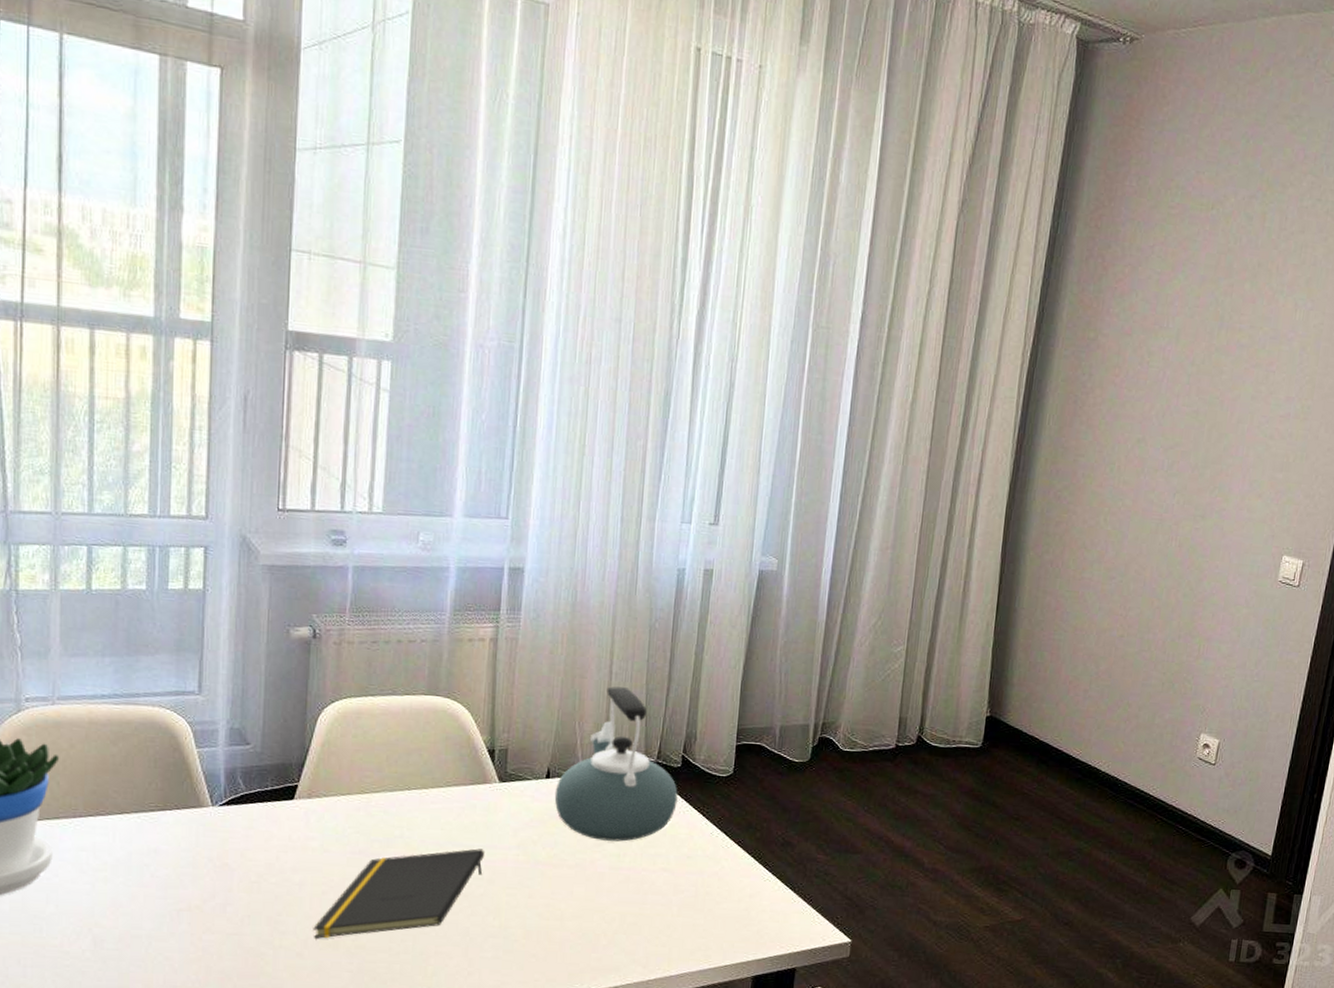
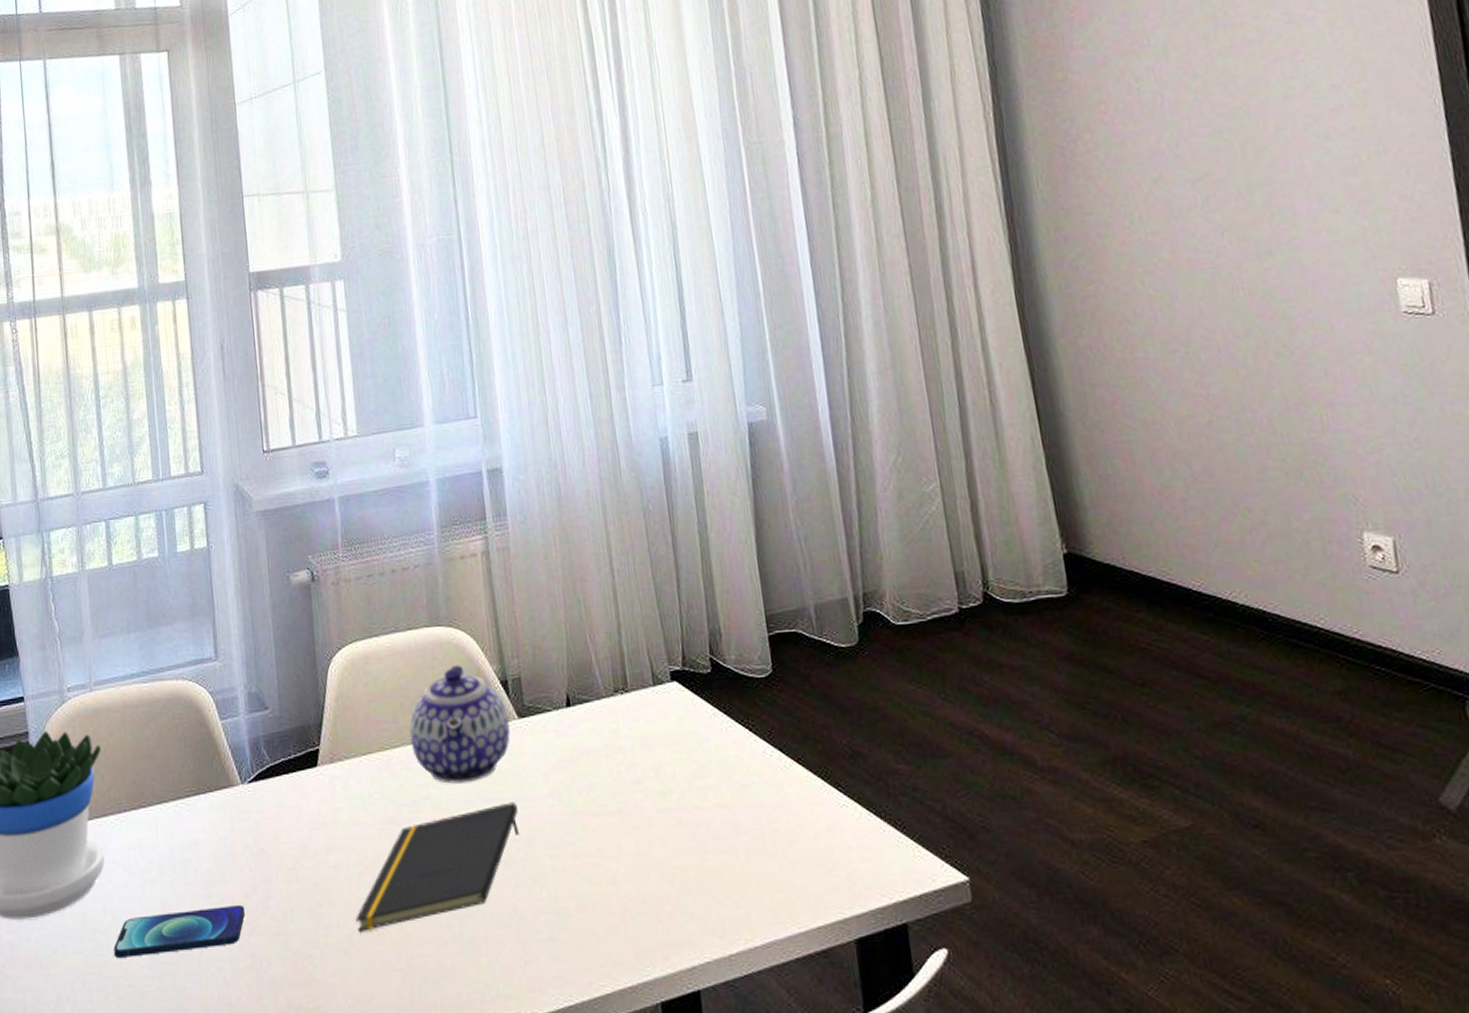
smartphone: none [55,906,202,942] -> present [114,904,246,958]
teapot: none [392,731,490,829] -> present [409,665,510,784]
kettle: present [554,686,678,842] -> none [579,585,717,776]

